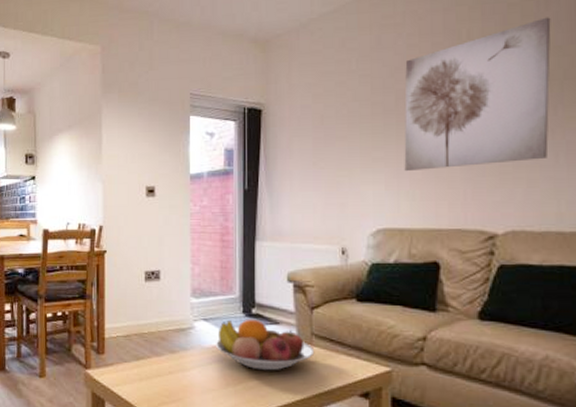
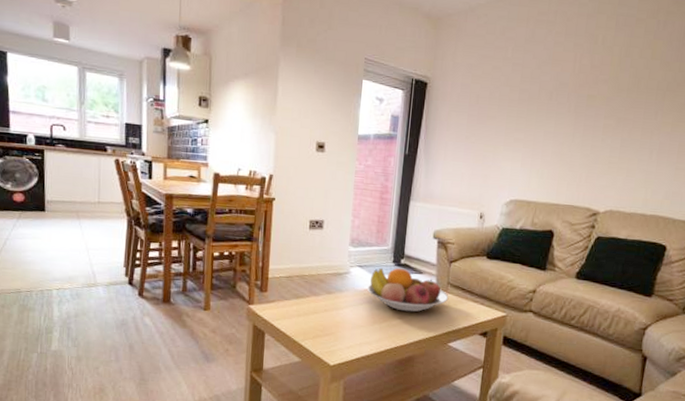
wall art: present [404,17,551,172] -> none [538,35,666,155]

